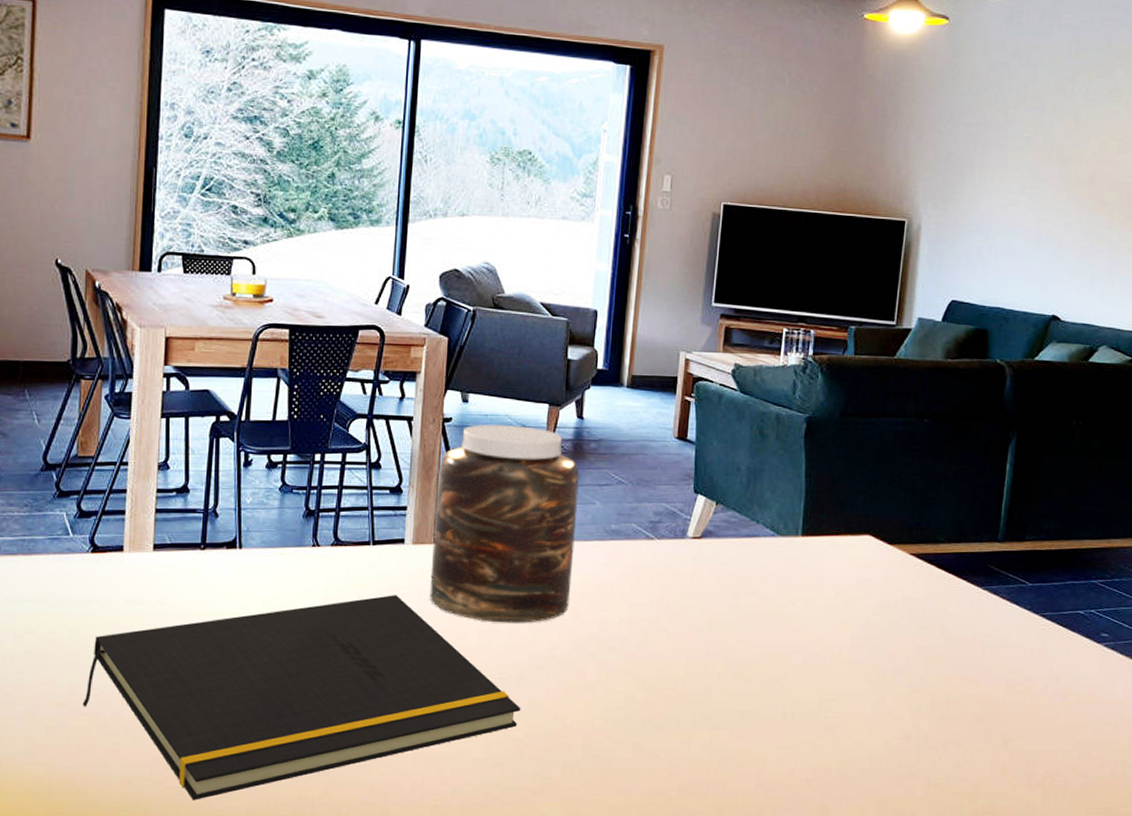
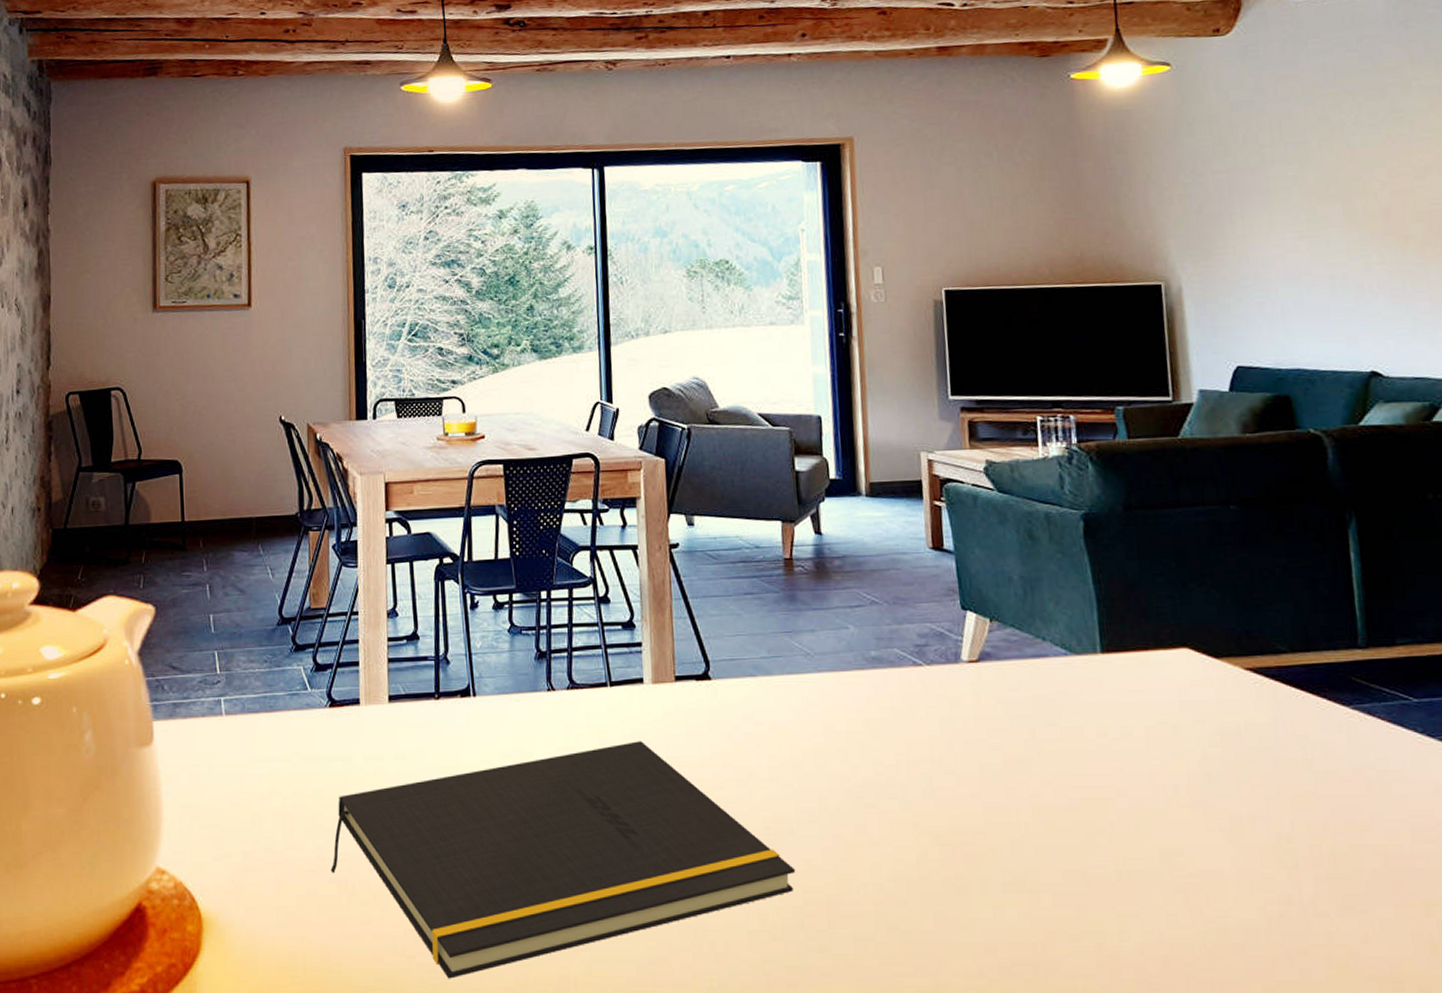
jar: present [430,424,579,623] -> none [672,546,835,769]

